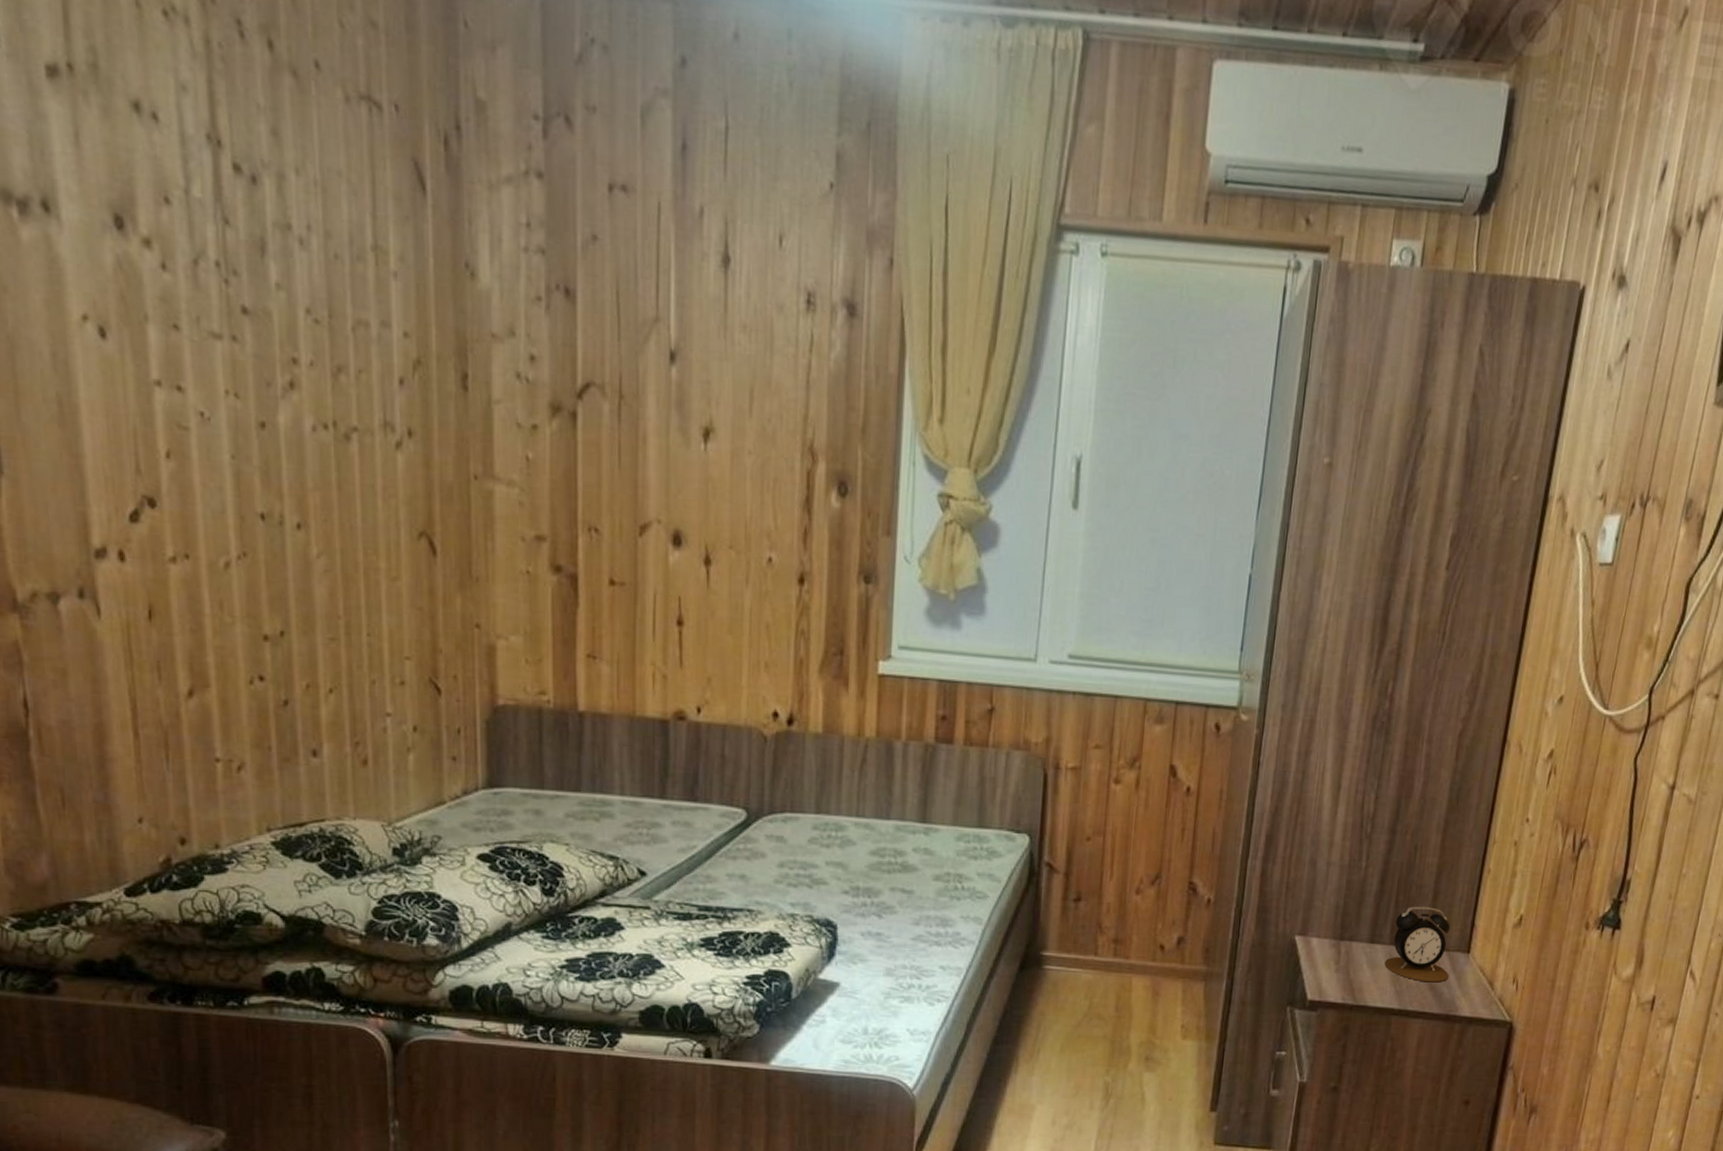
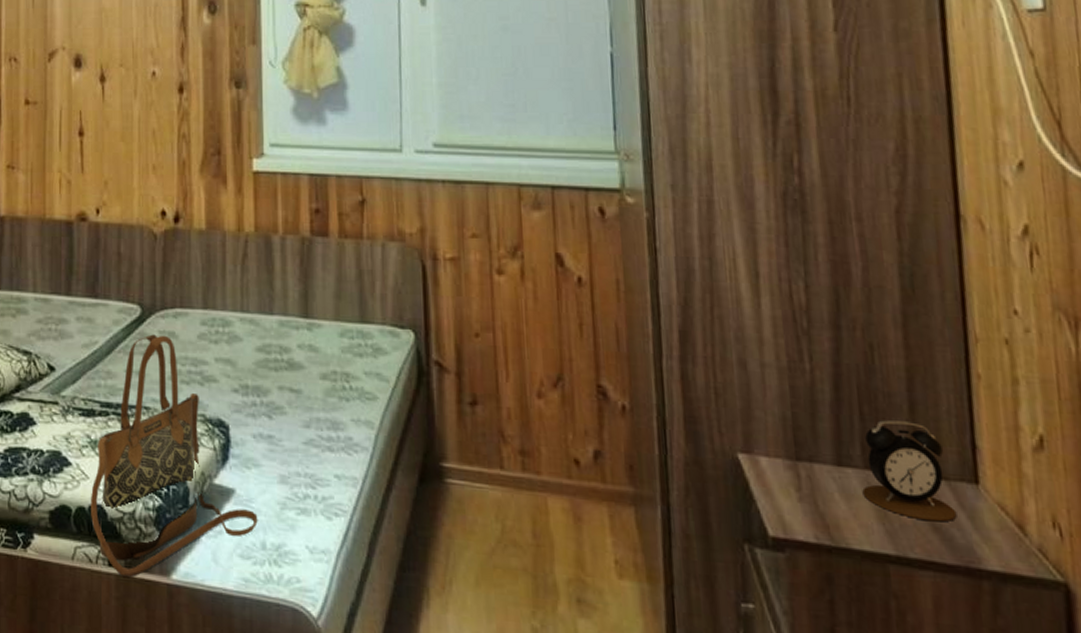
handbag: none [686,838,861,1068] -> present [91,334,258,579]

